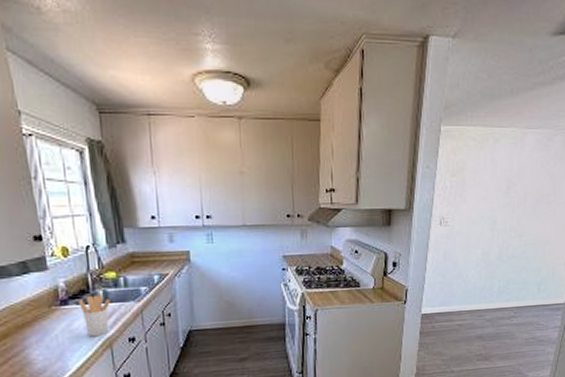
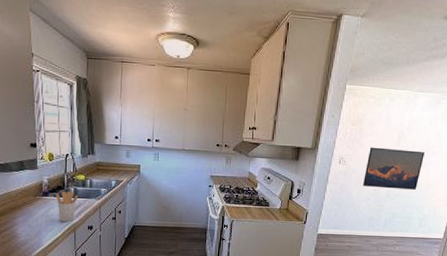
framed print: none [469,201,538,251] -> present [362,147,424,190]

